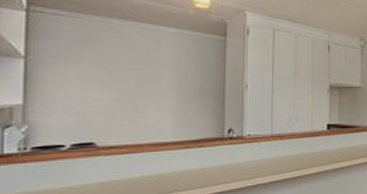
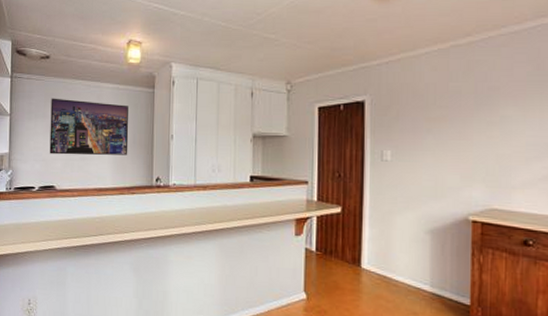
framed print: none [87,39,195,107] -> present [49,98,129,155]

